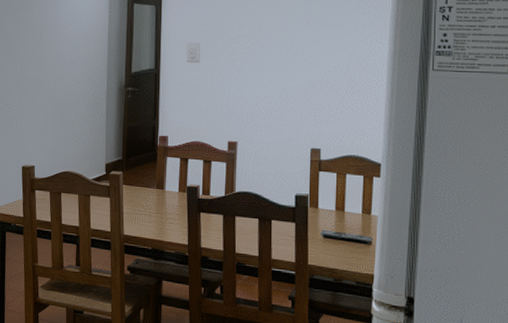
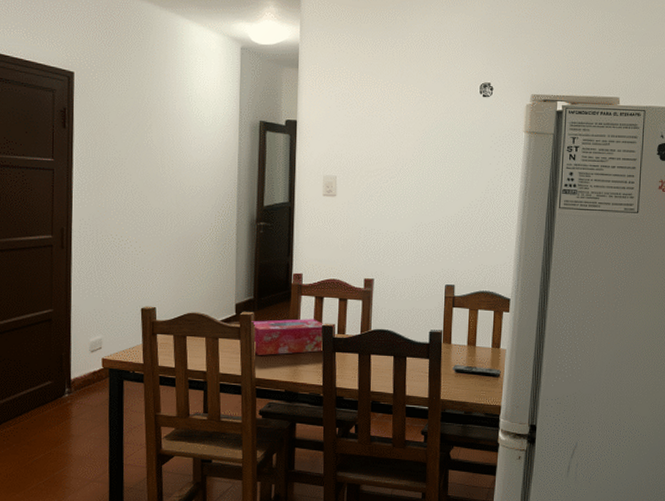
tissue box: none [120,179,189,214] -> present [251,319,324,355]

